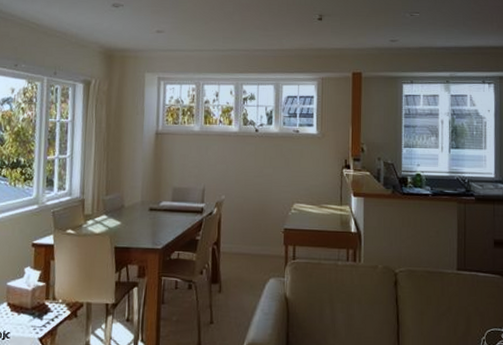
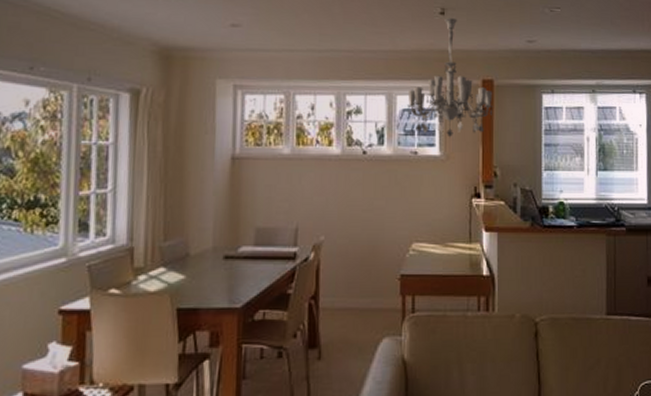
chandelier: none [291,23,361,120] -> present [407,18,493,138]

